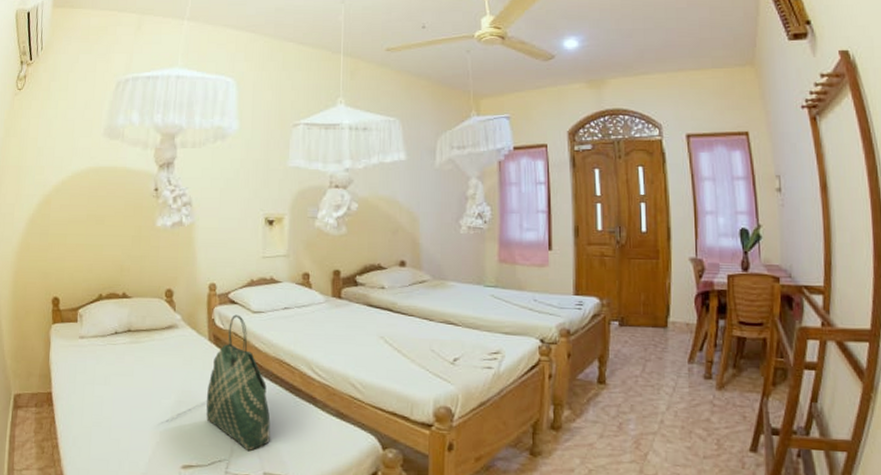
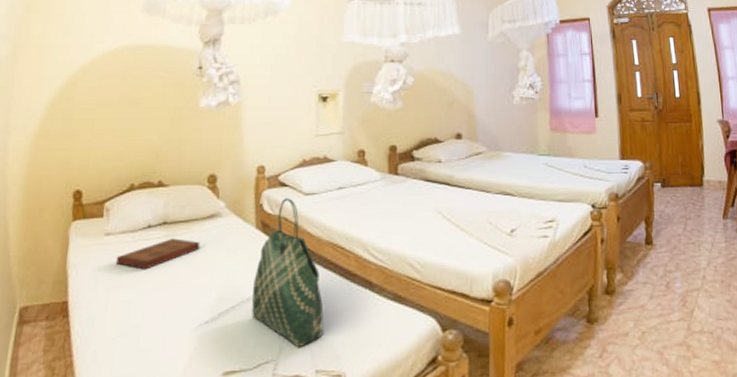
book: none [89,345,160,371] -> present [115,238,200,270]

